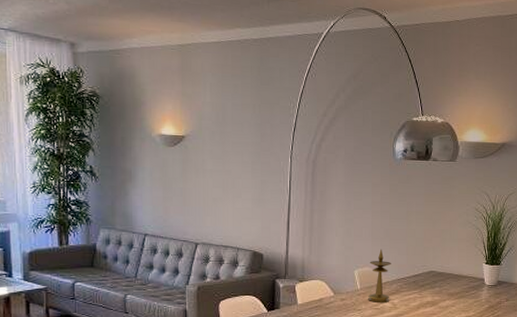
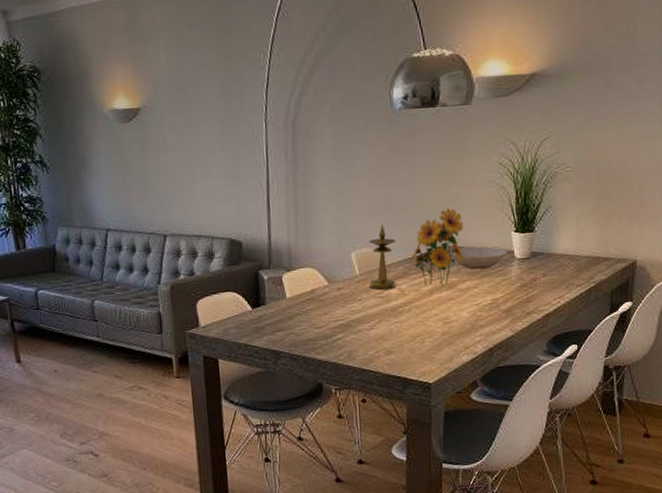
flower bouquet: none [401,240,446,302] -> present [409,207,464,285]
bowl: none [434,273,480,292] -> present [450,246,508,270]

